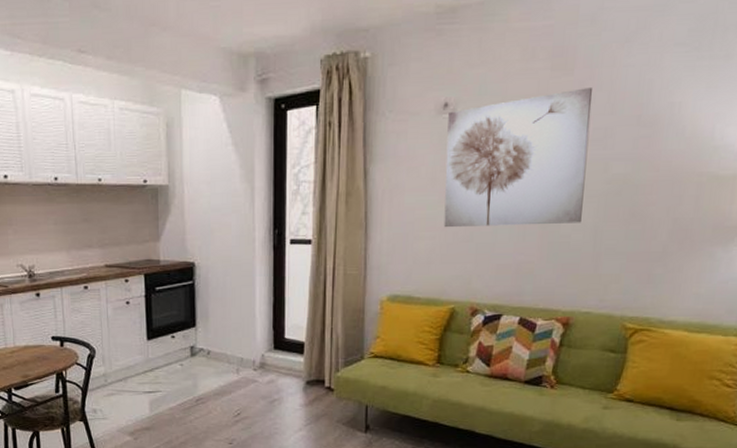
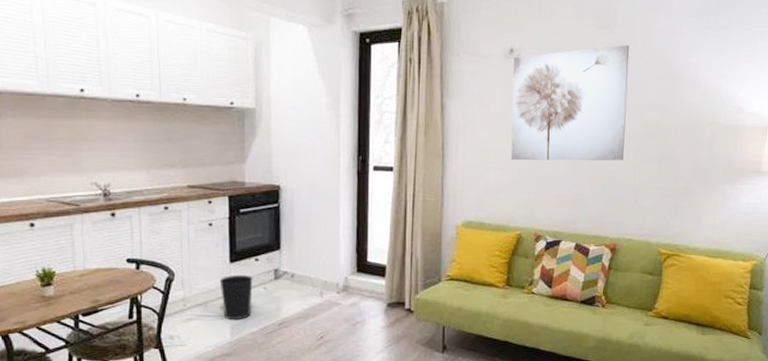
wastebasket: none [138,351,170,395] -> present [219,274,253,319]

